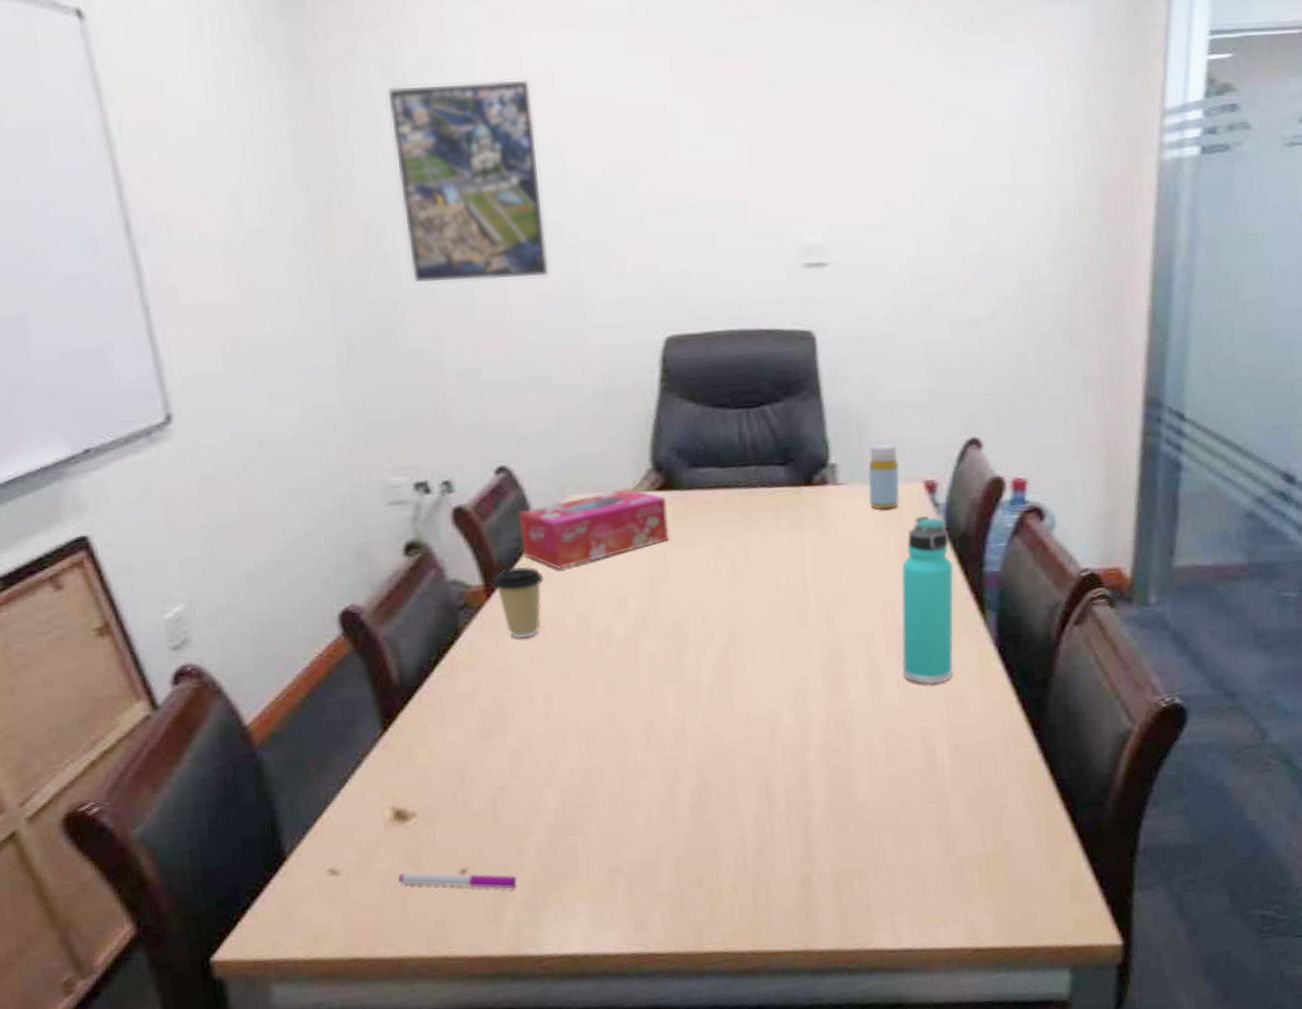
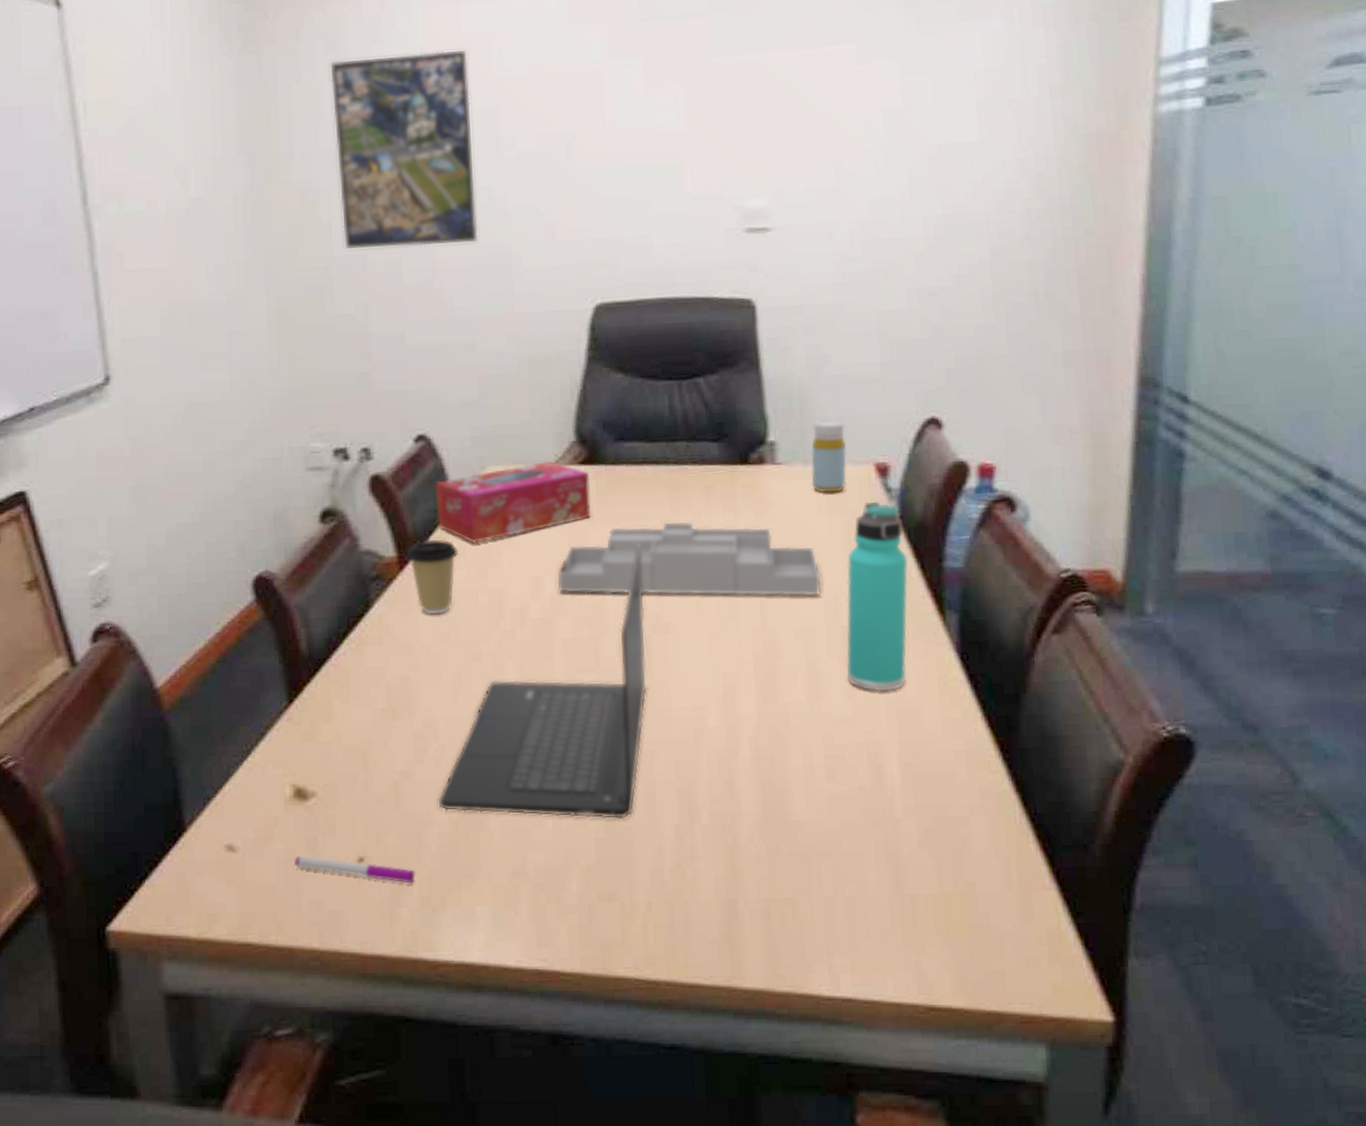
laptop: none [534,562,727,820] -> present [437,543,648,820]
desk organizer: none [639,540,880,612] -> present [557,521,822,597]

